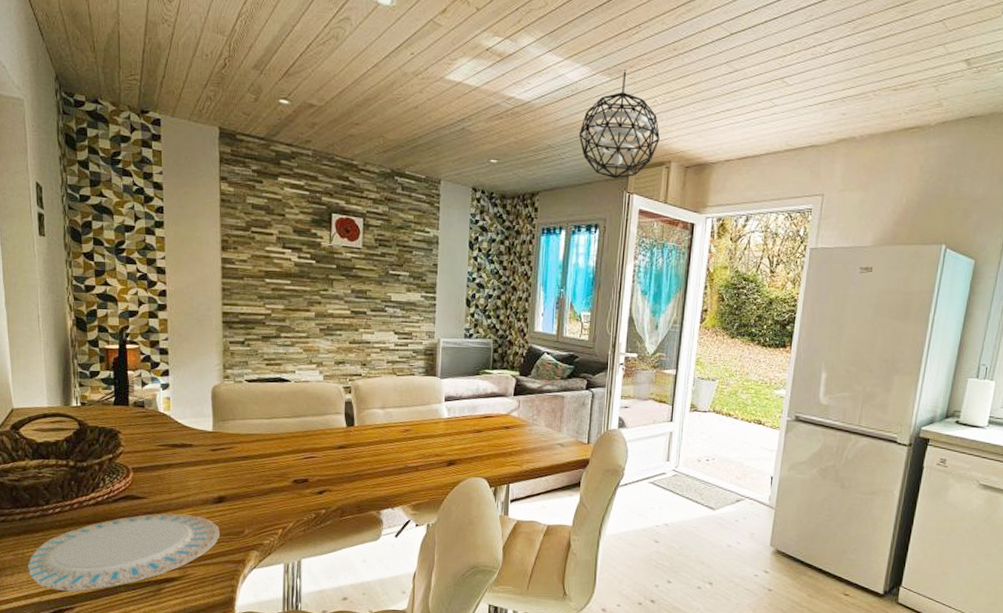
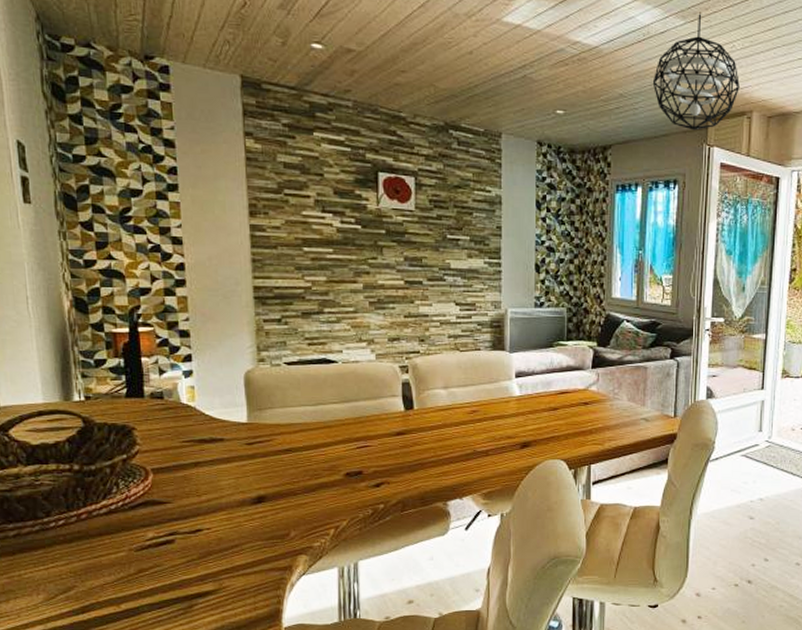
plate: present [28,513,220,592] -> none [26,519,261,615]

